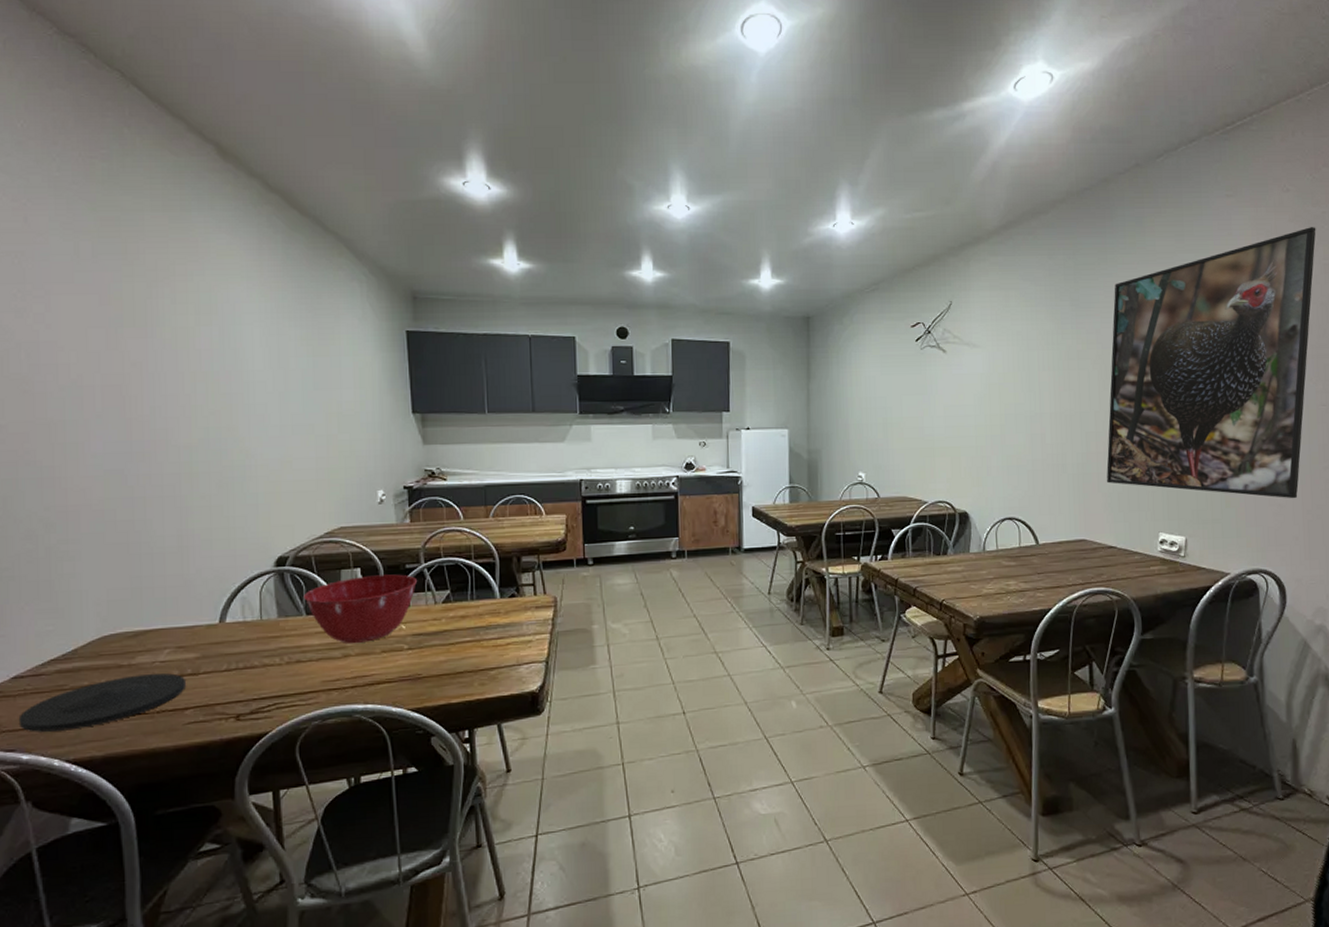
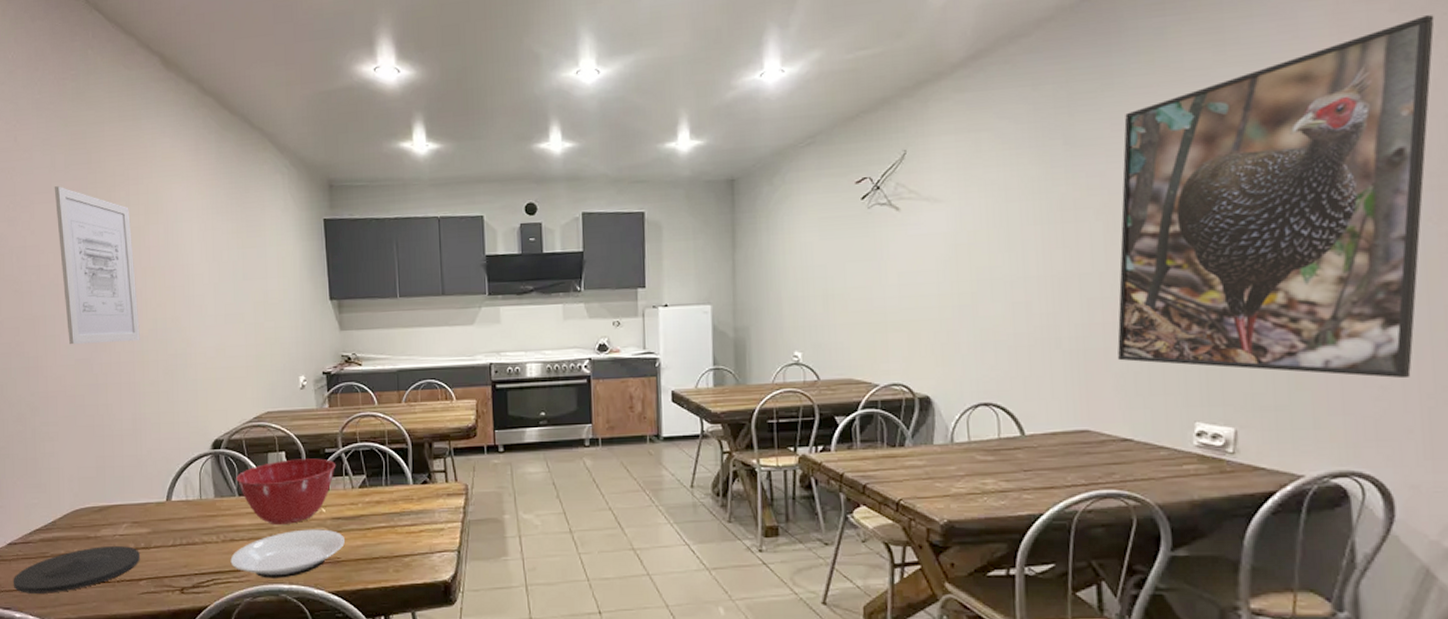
wall art: none [77,277,188,454] -> present [54,186,140,345]
plate: none [296,646,426,700] -> present [230,529,345,578]

